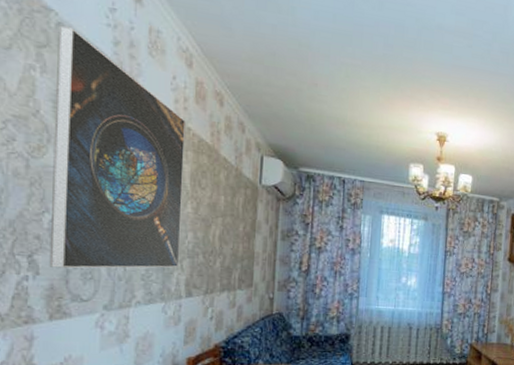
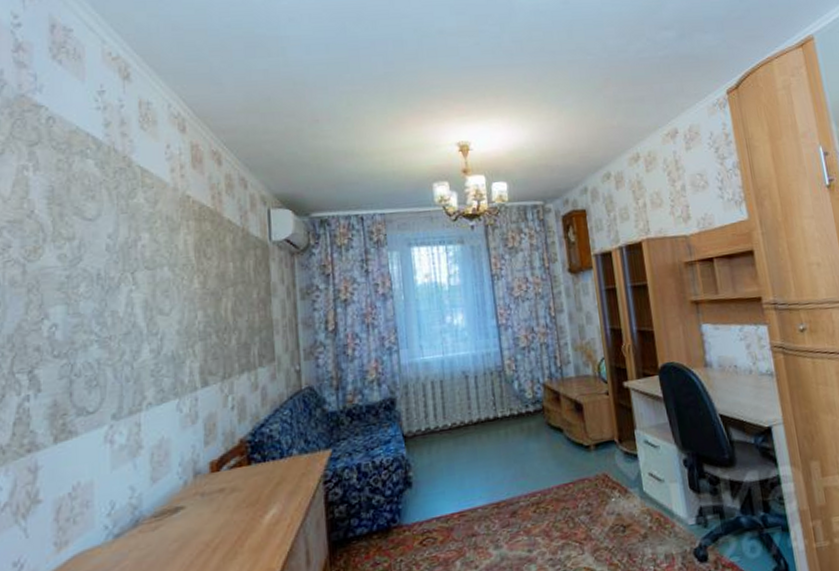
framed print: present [49,25,185,269] -> none [49,118,191,381]

